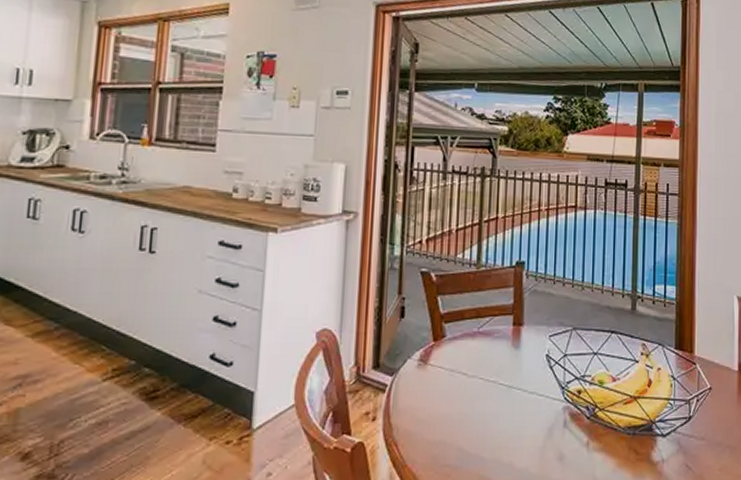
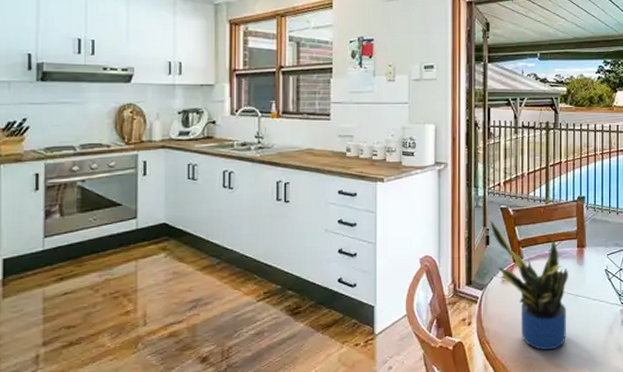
potted plant: none [407,287,501,457] -> present [490,220,568,351]

